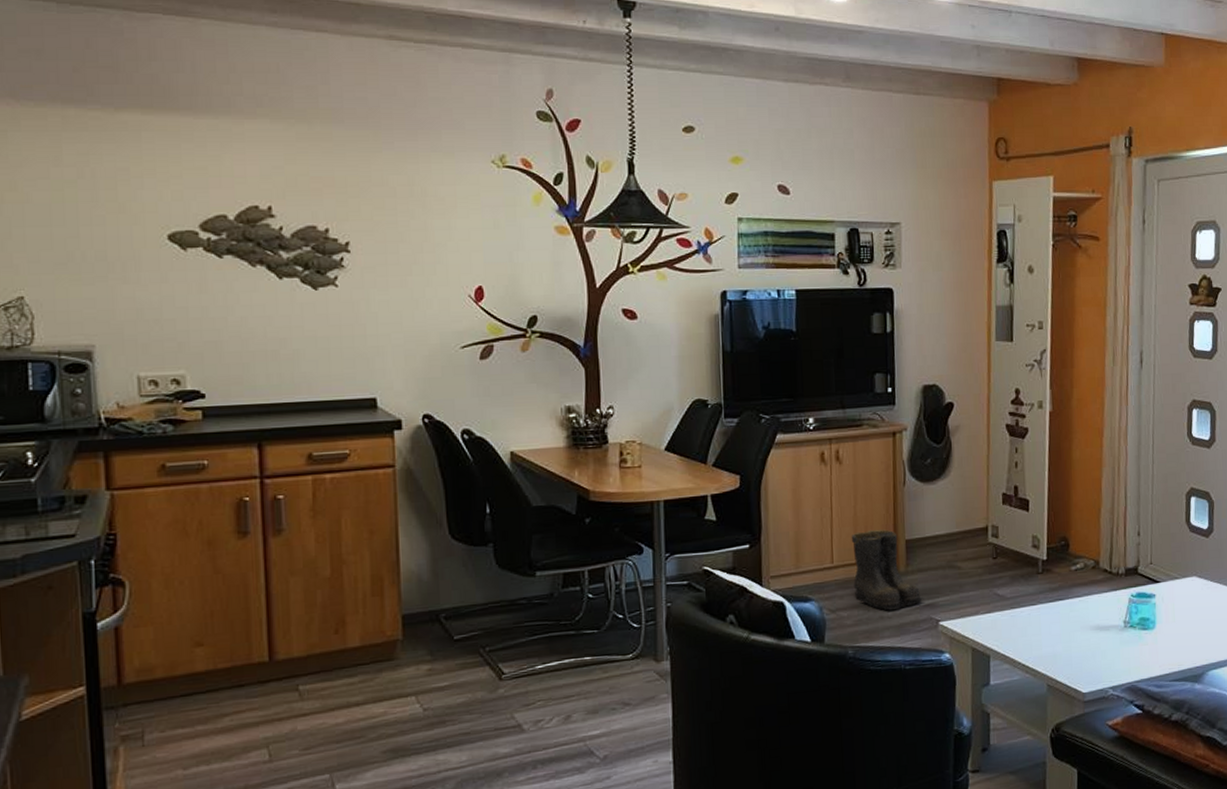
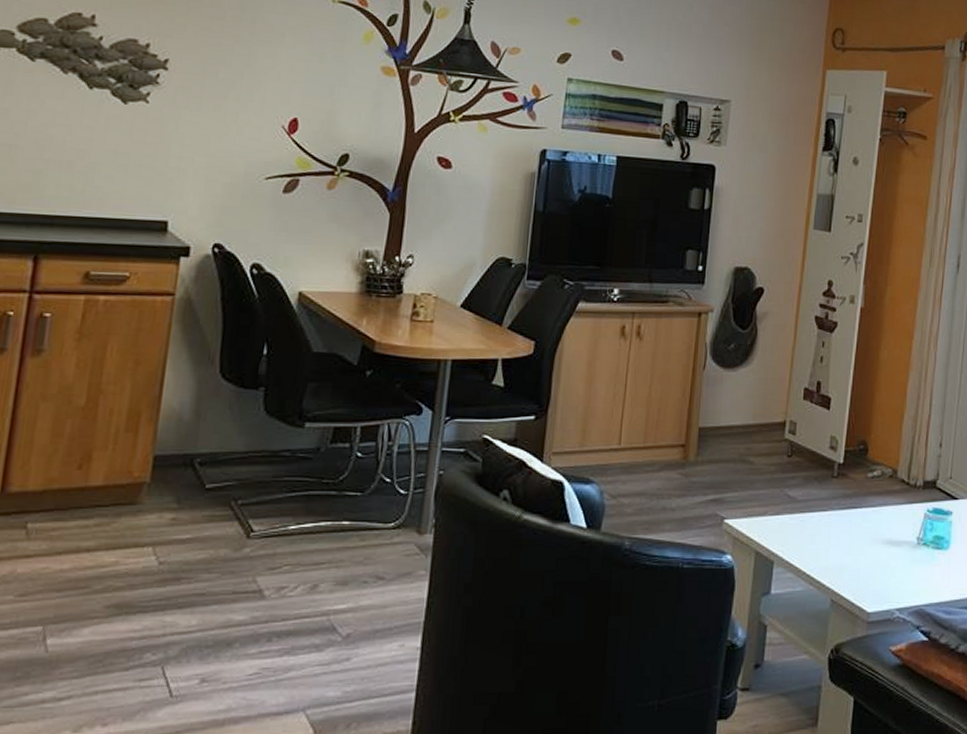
boots: present [851,529,924,611] -> none [638,412,711,502]

